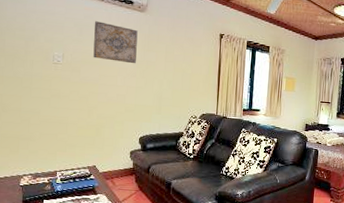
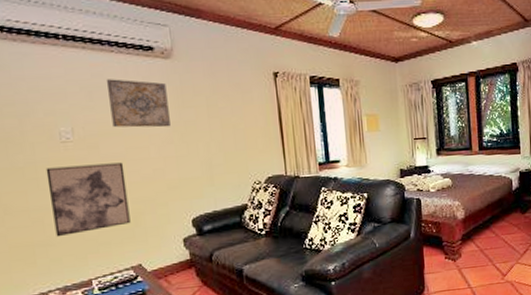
wall art: none [37,81,96,135] -> present [45,162,131,238]

